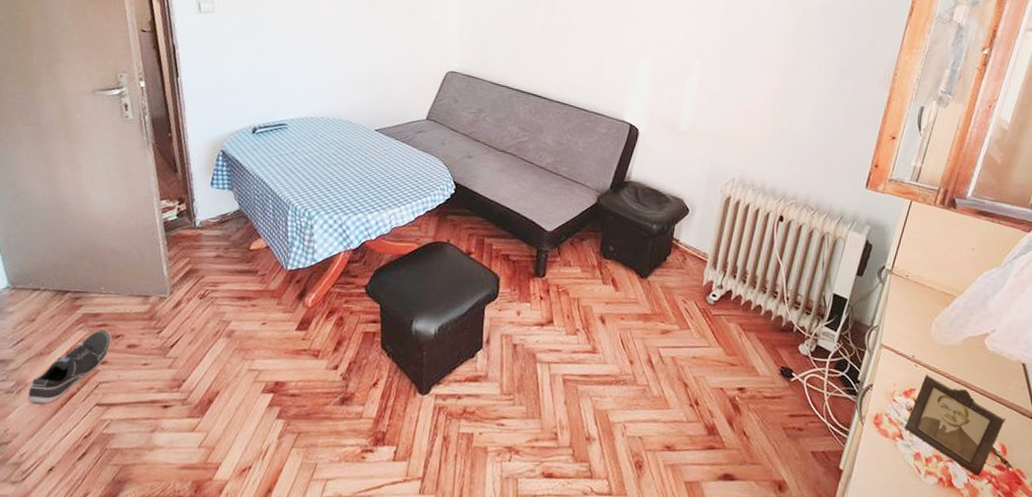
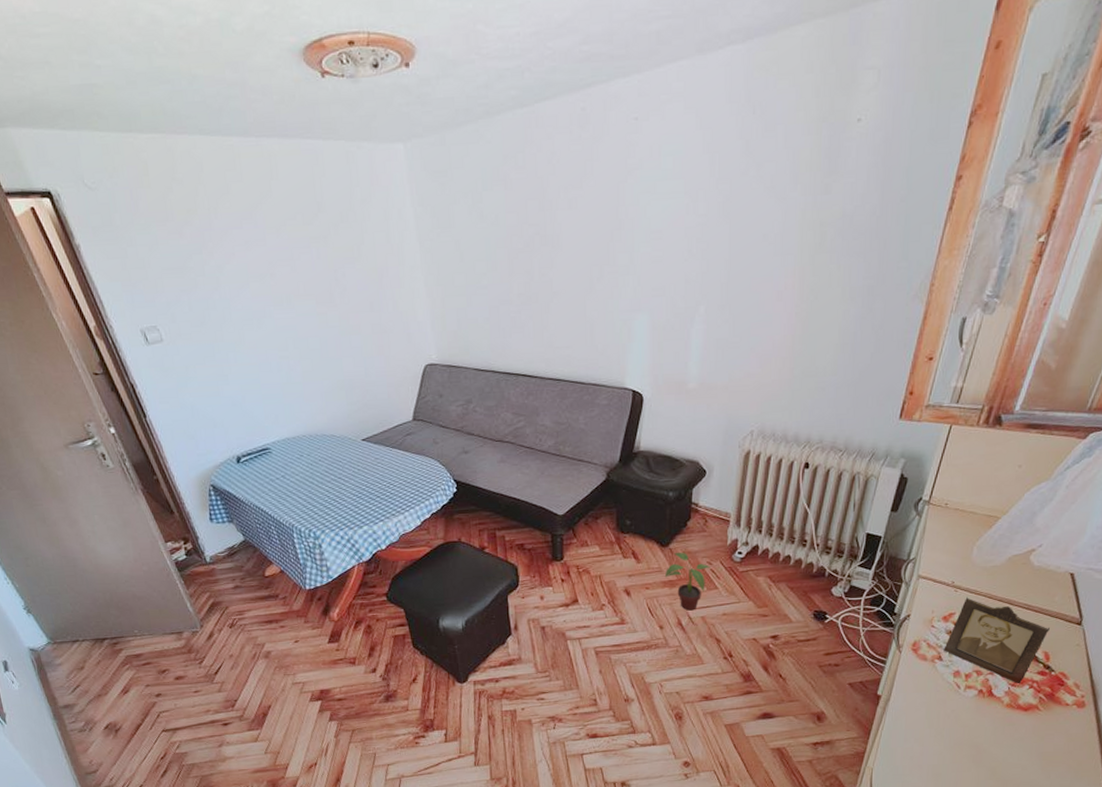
shoe: present [28,330,112,405] -> none [99,668,160,738]
potted plant: none [641,285,685,349] -> present [665,552,710,611]

